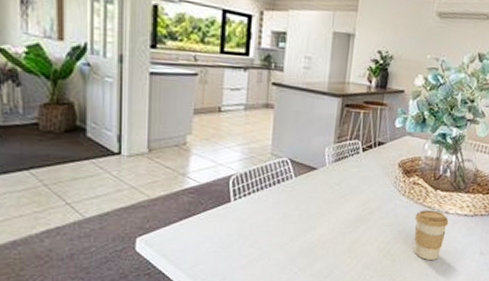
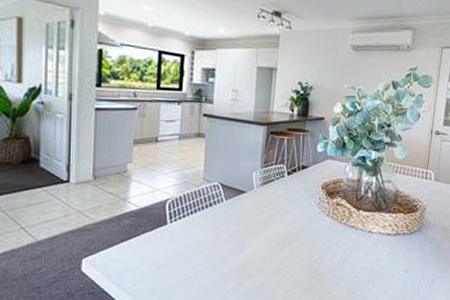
coffee cup: present [413,210,449,260] -> none [339,229,373,278]

